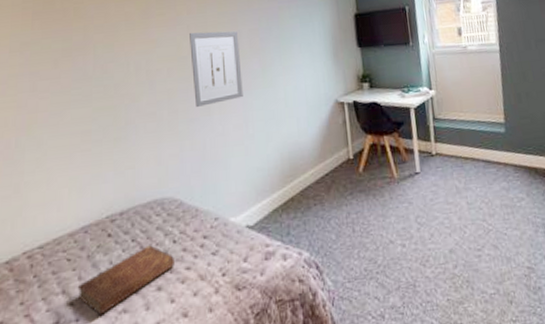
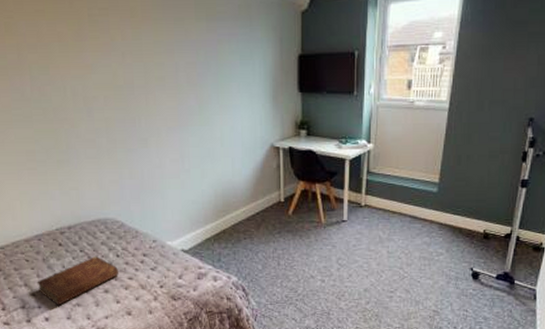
wall art: present [190,31,243,107] -> none [125,60,180,138]

